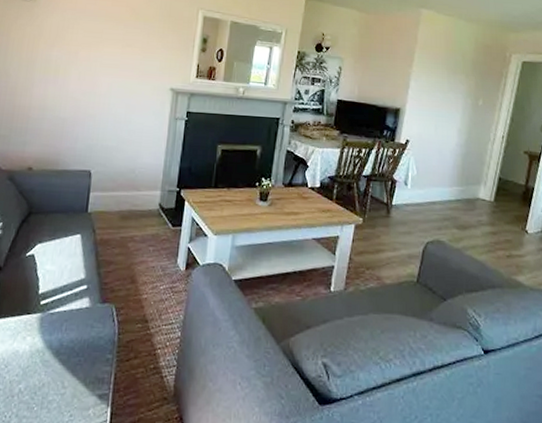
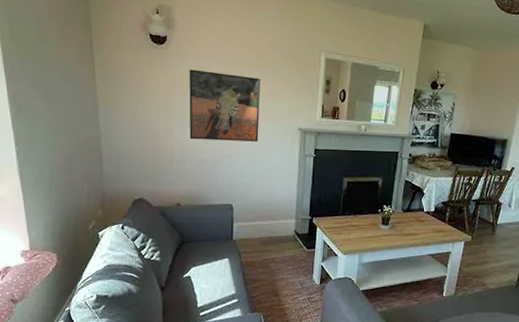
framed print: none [50,22,133,101] -> present [188,69,260,142]

